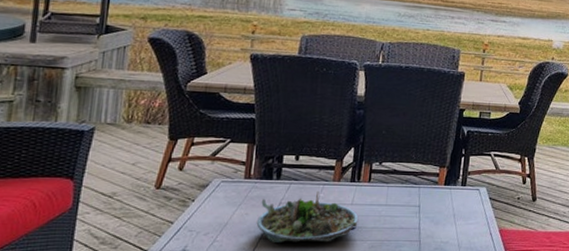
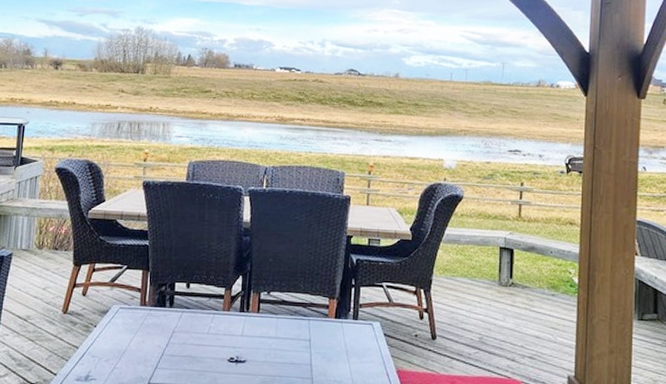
succulent planter: present [256,190,359,244] -> none [152,320,249,375]

